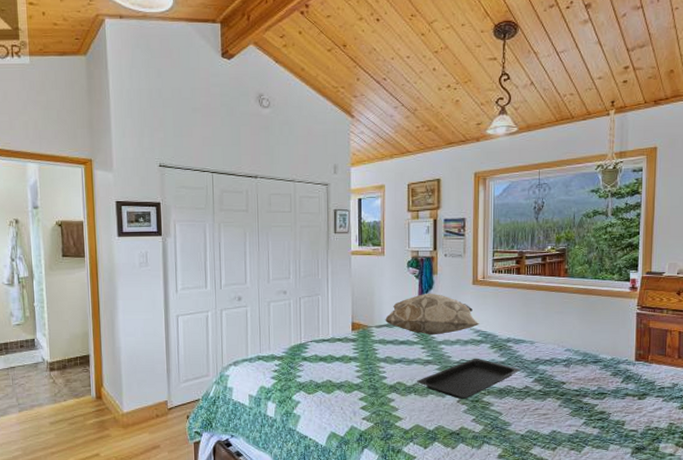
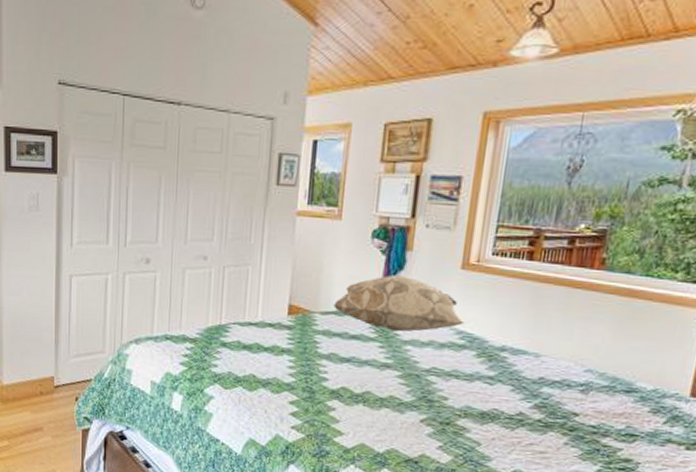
serving tray: present [417,358,521,399] -> none [368,367,516,419]

